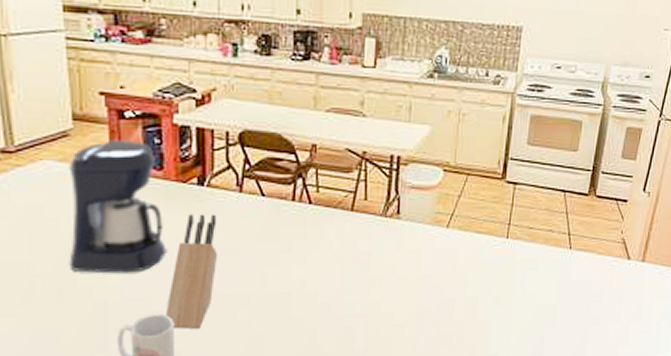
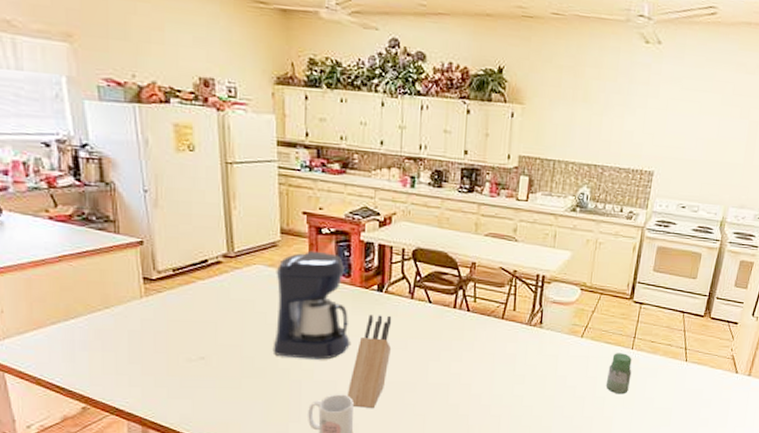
jar: none [478,243,508,293] -> present [605,353,632,394]

